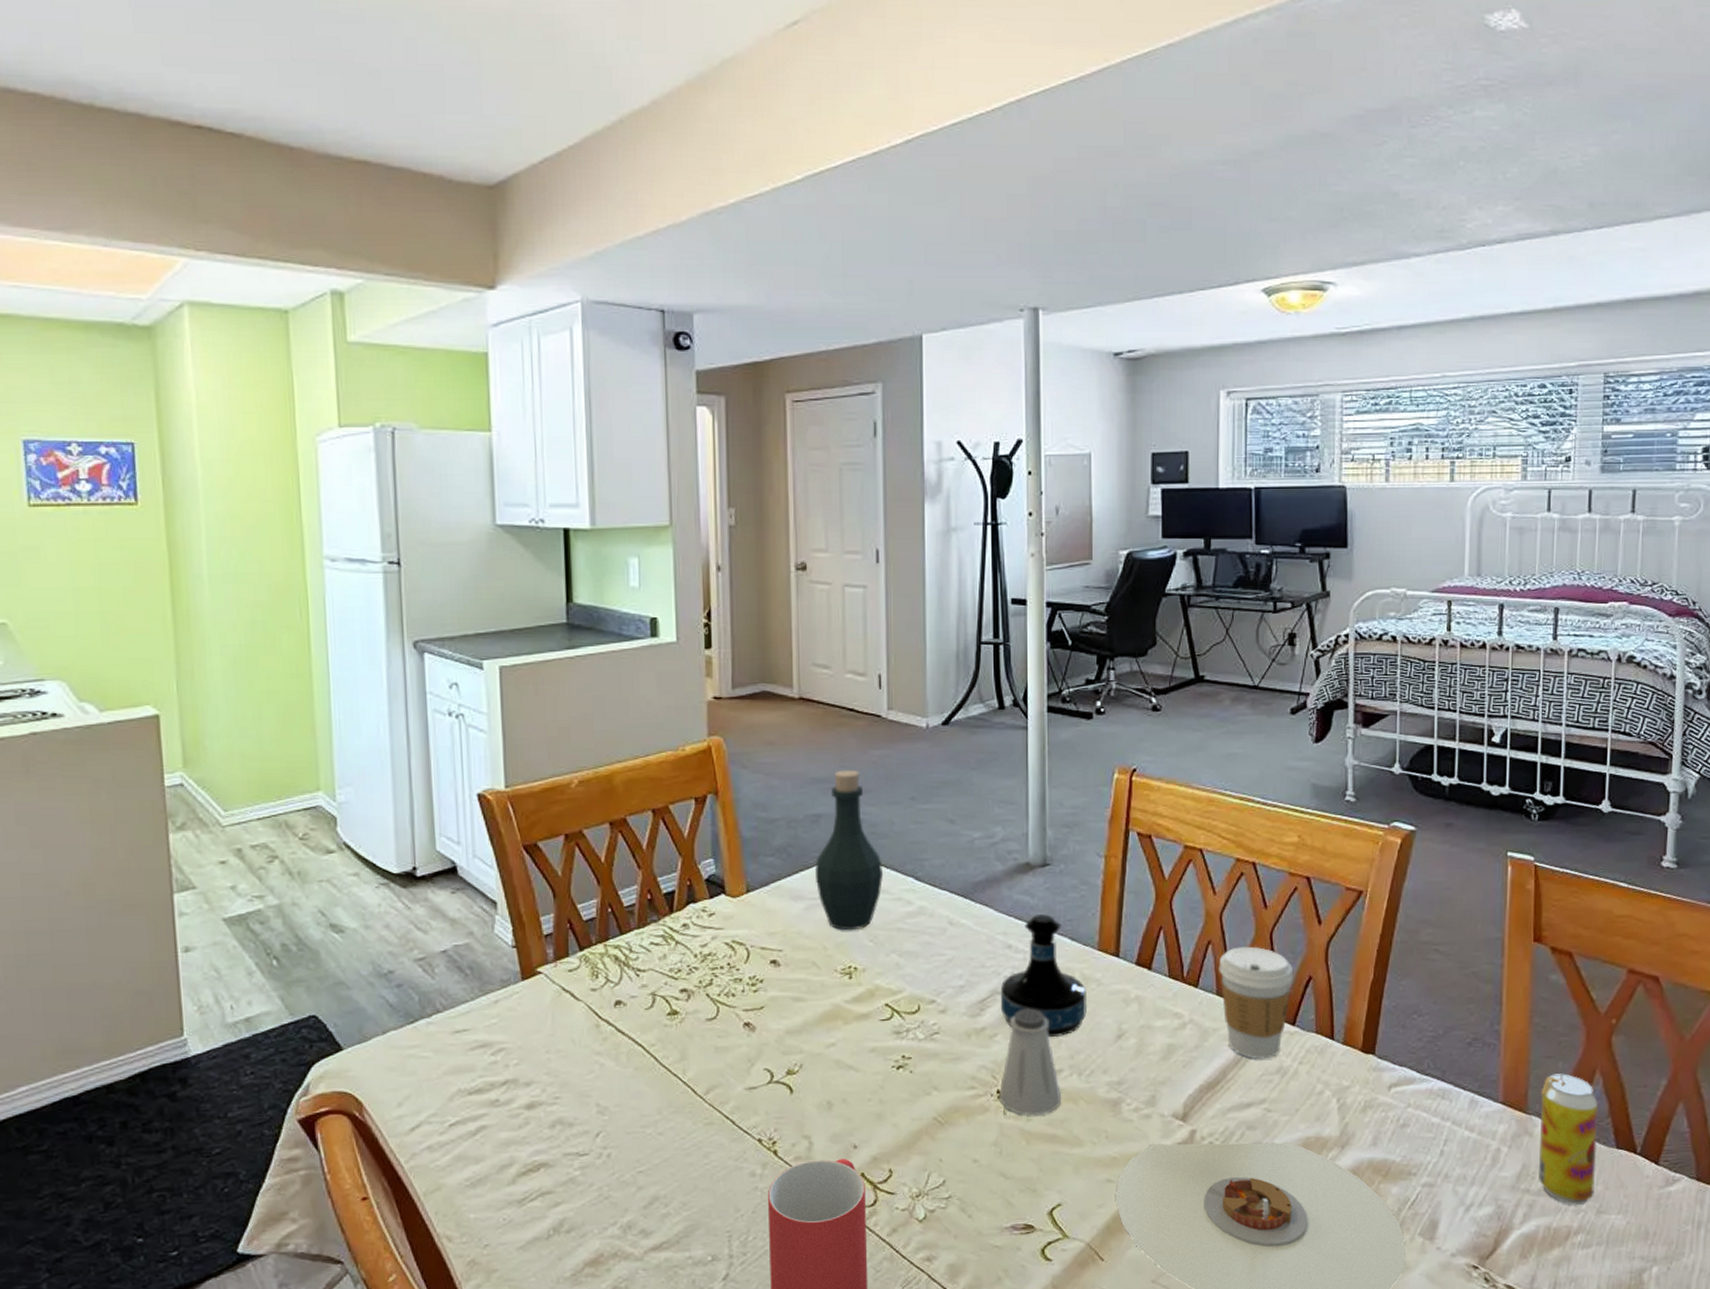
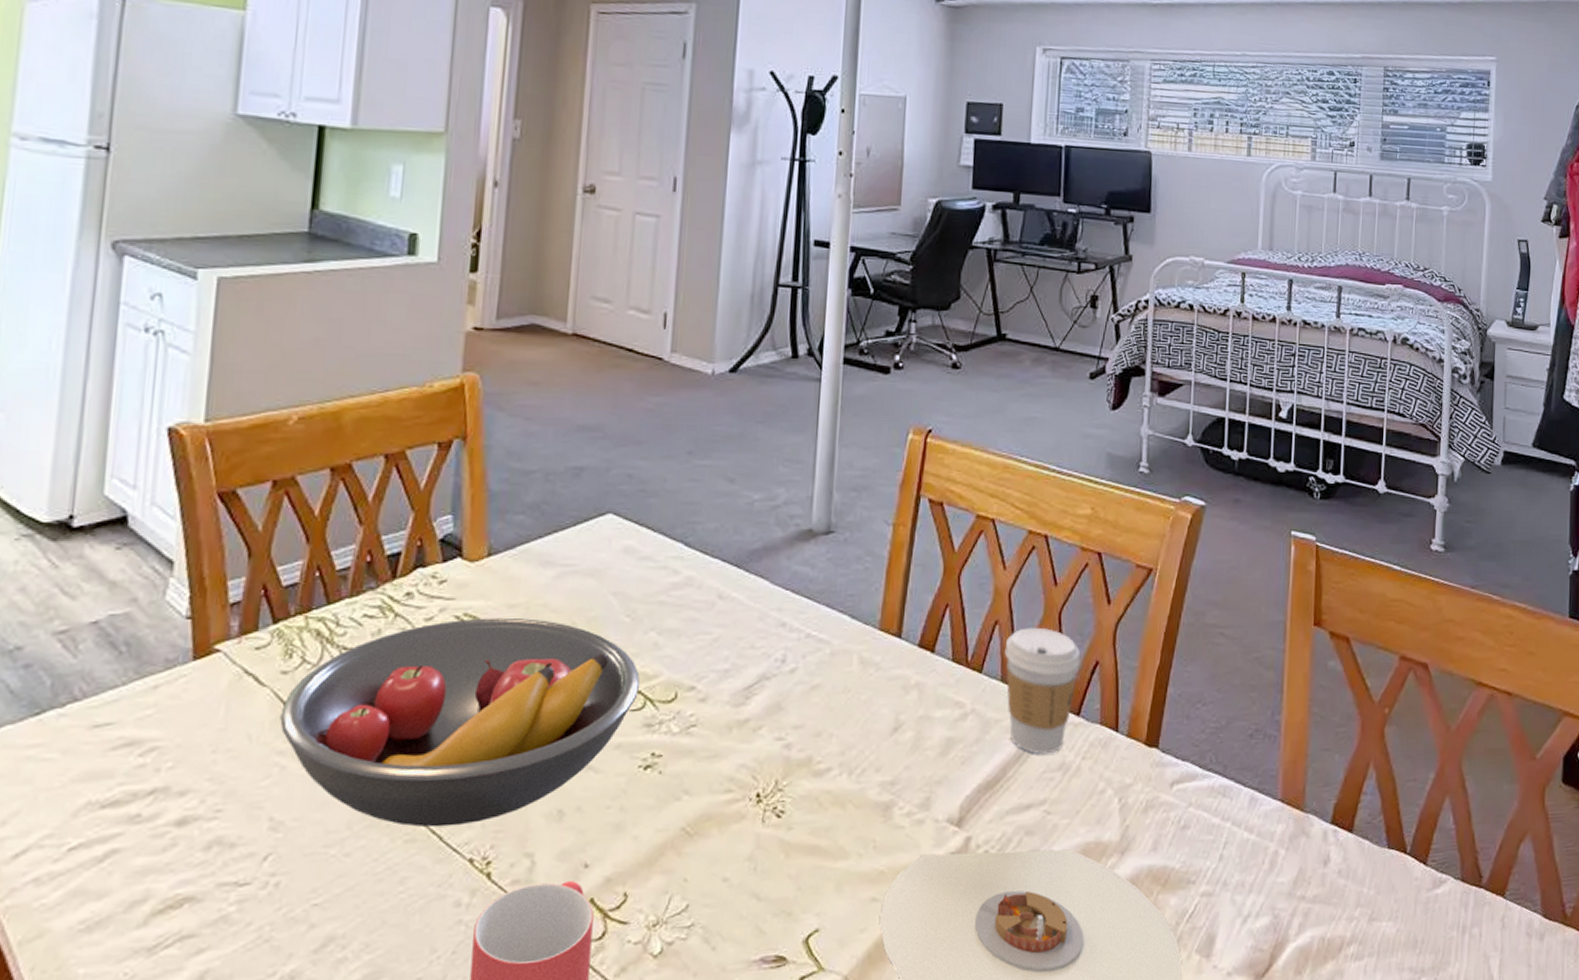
fruit bowl: none [595,943,886,1114] -> present [280,617,640,828]
bottle: present [816,769,884,931] -> none [571,417,650,604]
saltshaker: present [999,1008,1061,1116] -> none [758,696,828,823]
tequila bottle: present [1001,914,1087,1038] -> none [769,588,864,731]
beverage can: present [1539,1073,1598,1206] -> none [1314,767,1371,913]

